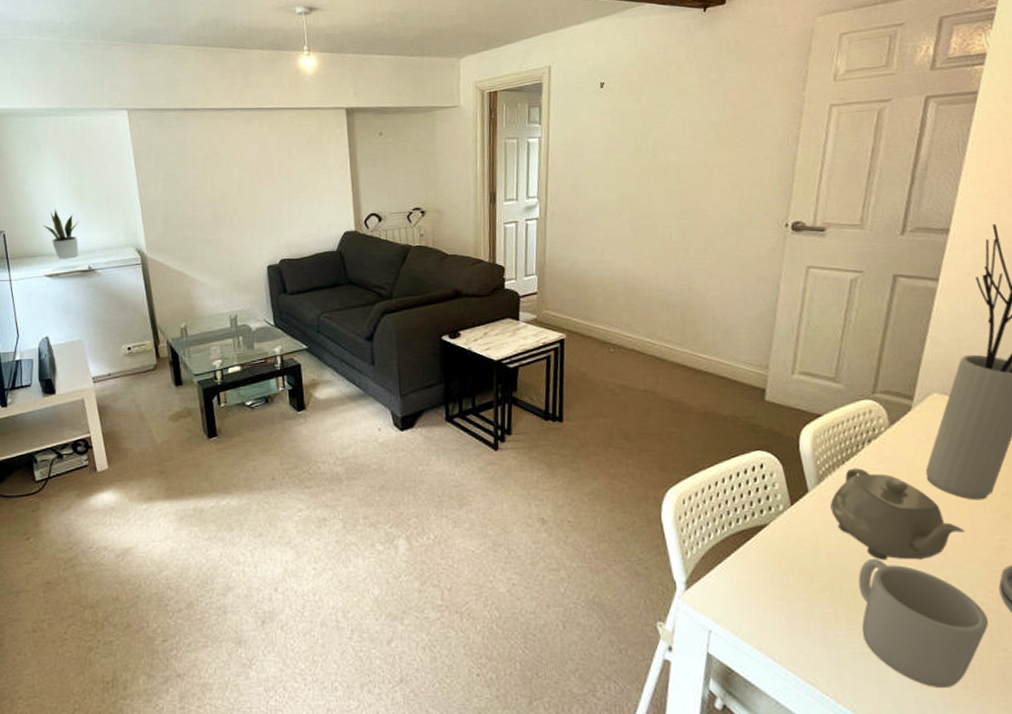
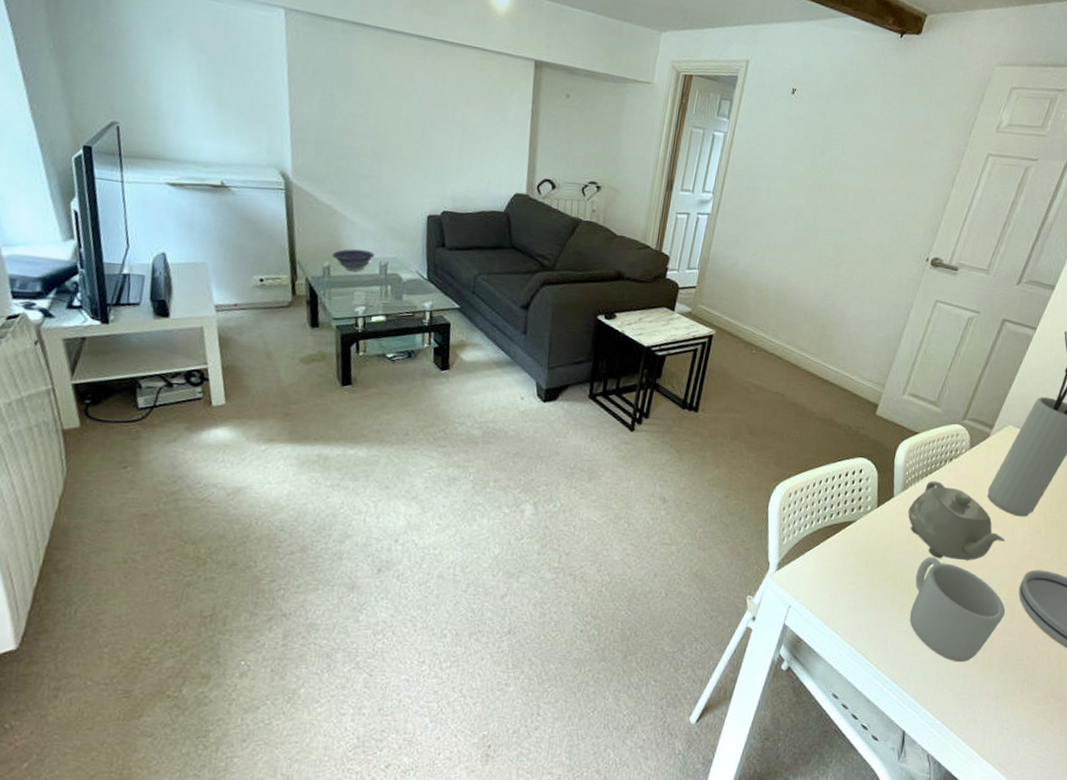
potted plant: present [43,208,80,259] -> none [169,108,215,170]
decorative bowl: none [188,306,225,328] -> present [332,249,375,271]

